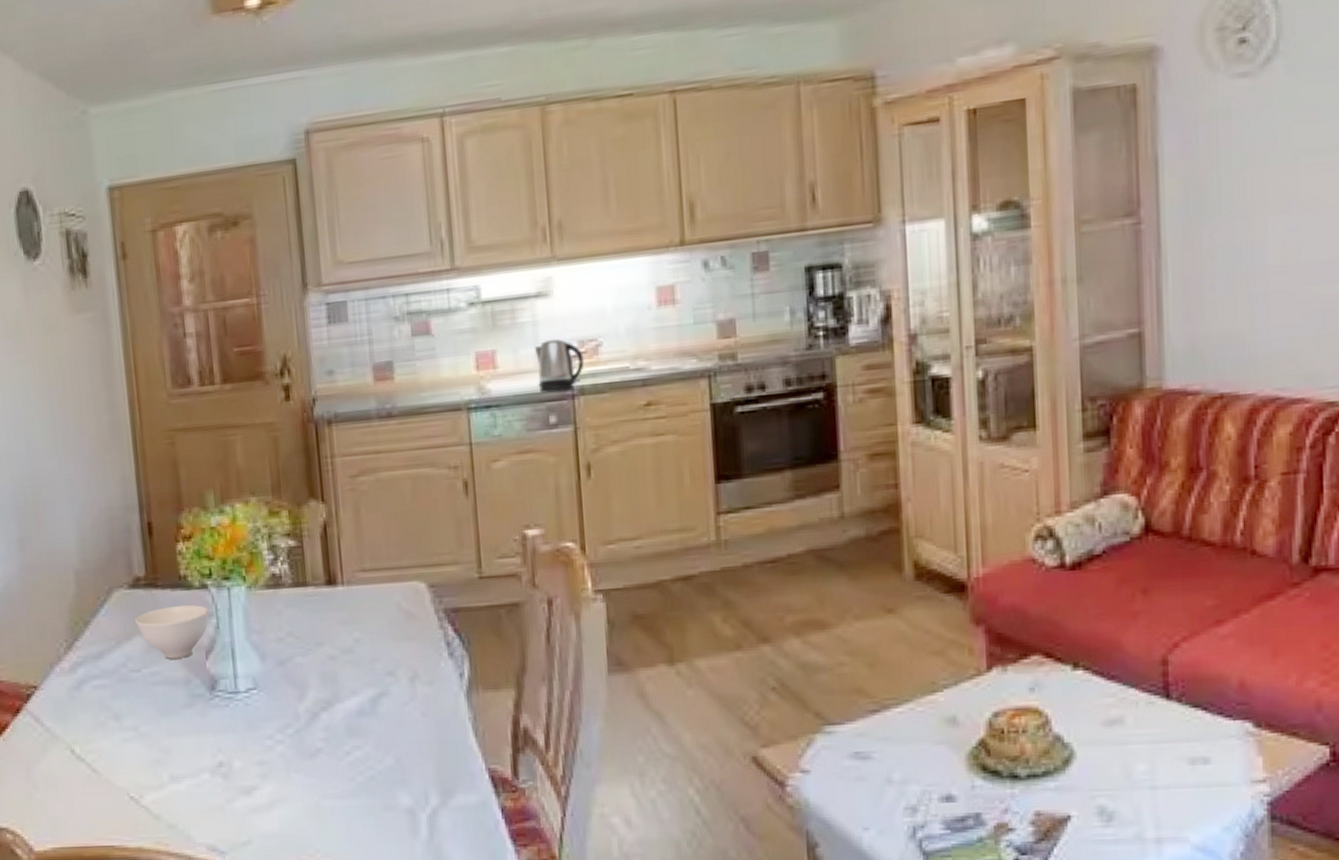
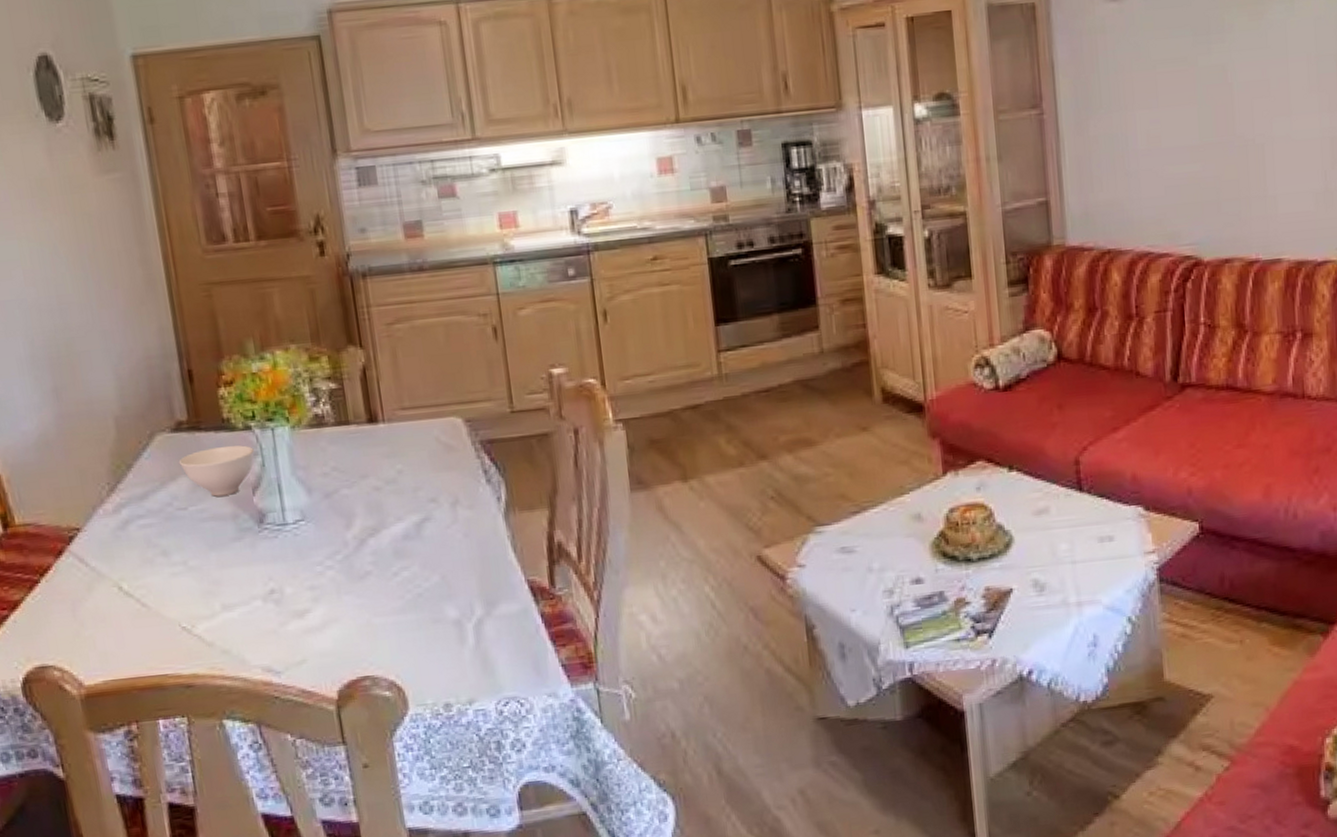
kettle: present [535,339,584,394] -> none [552,202,597,250]

